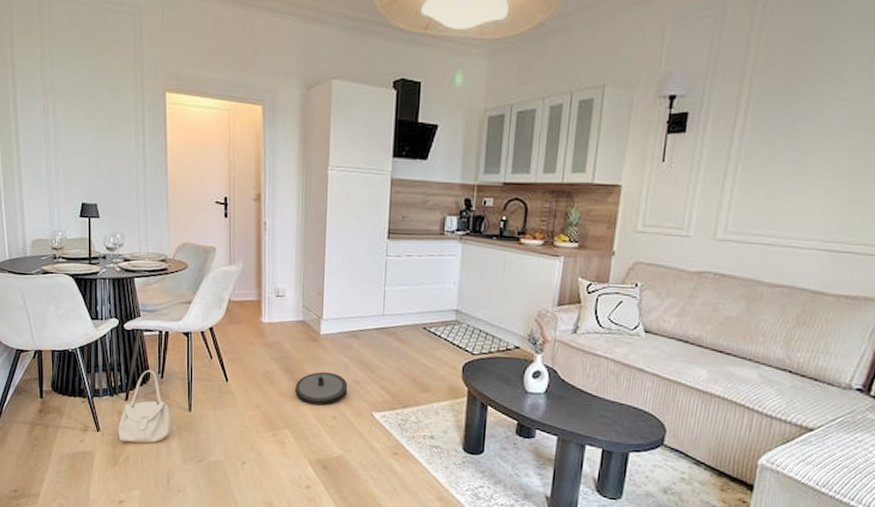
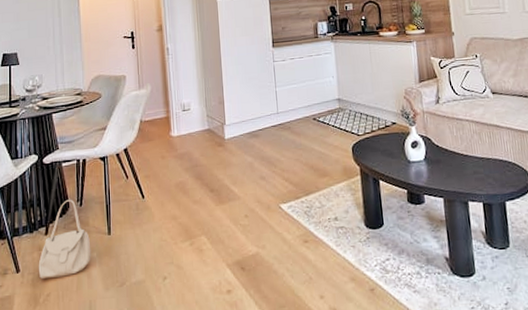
robot vacuum: present [294,371,348,406] -> none [206,172,256,207]

